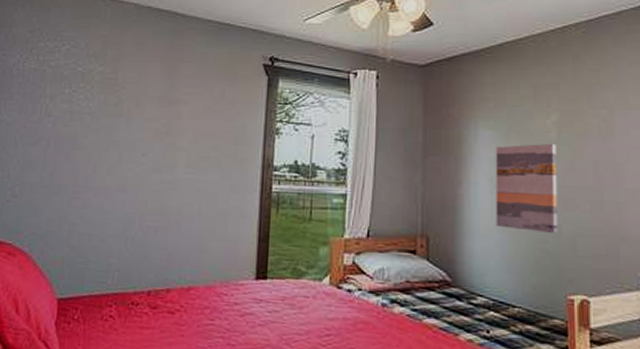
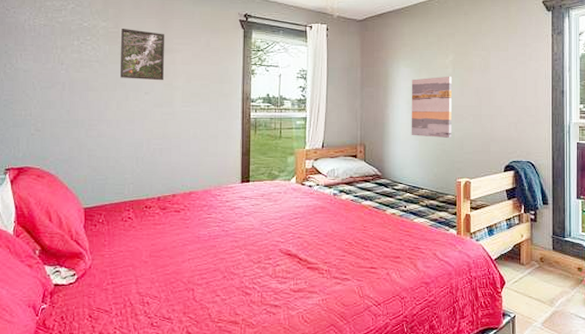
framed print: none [114,74,171,140] -> present [120,29,165,81]

